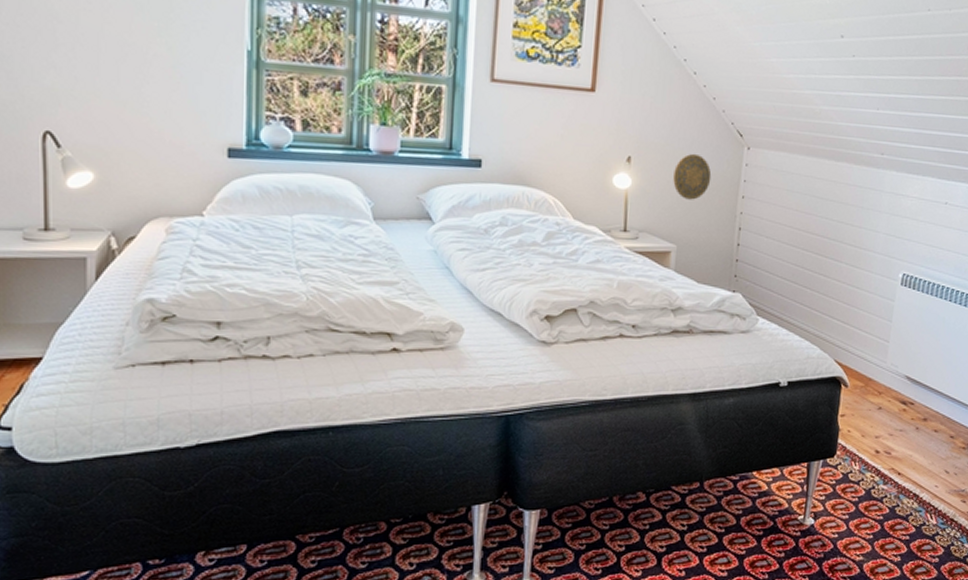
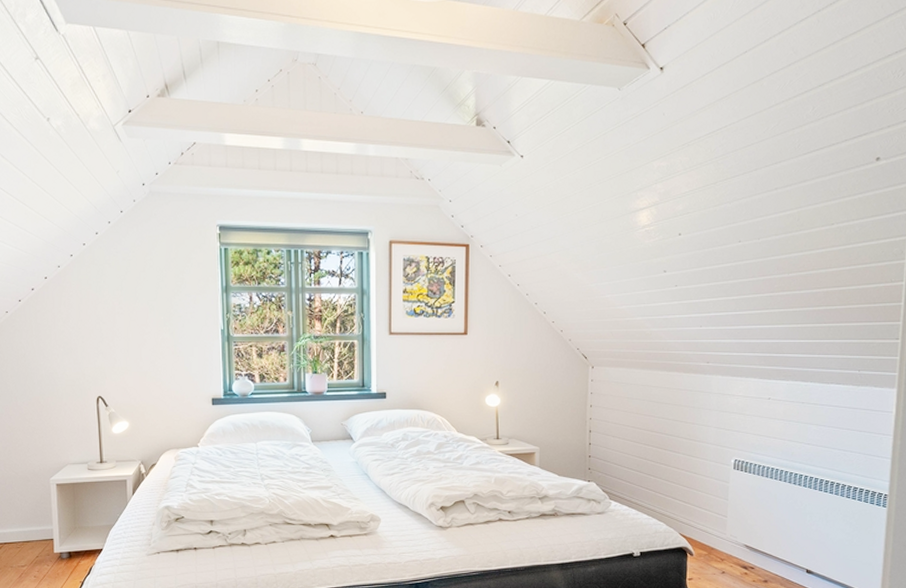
decorative plate: present [673,153,712,200] -> none [533,375,564,411]

